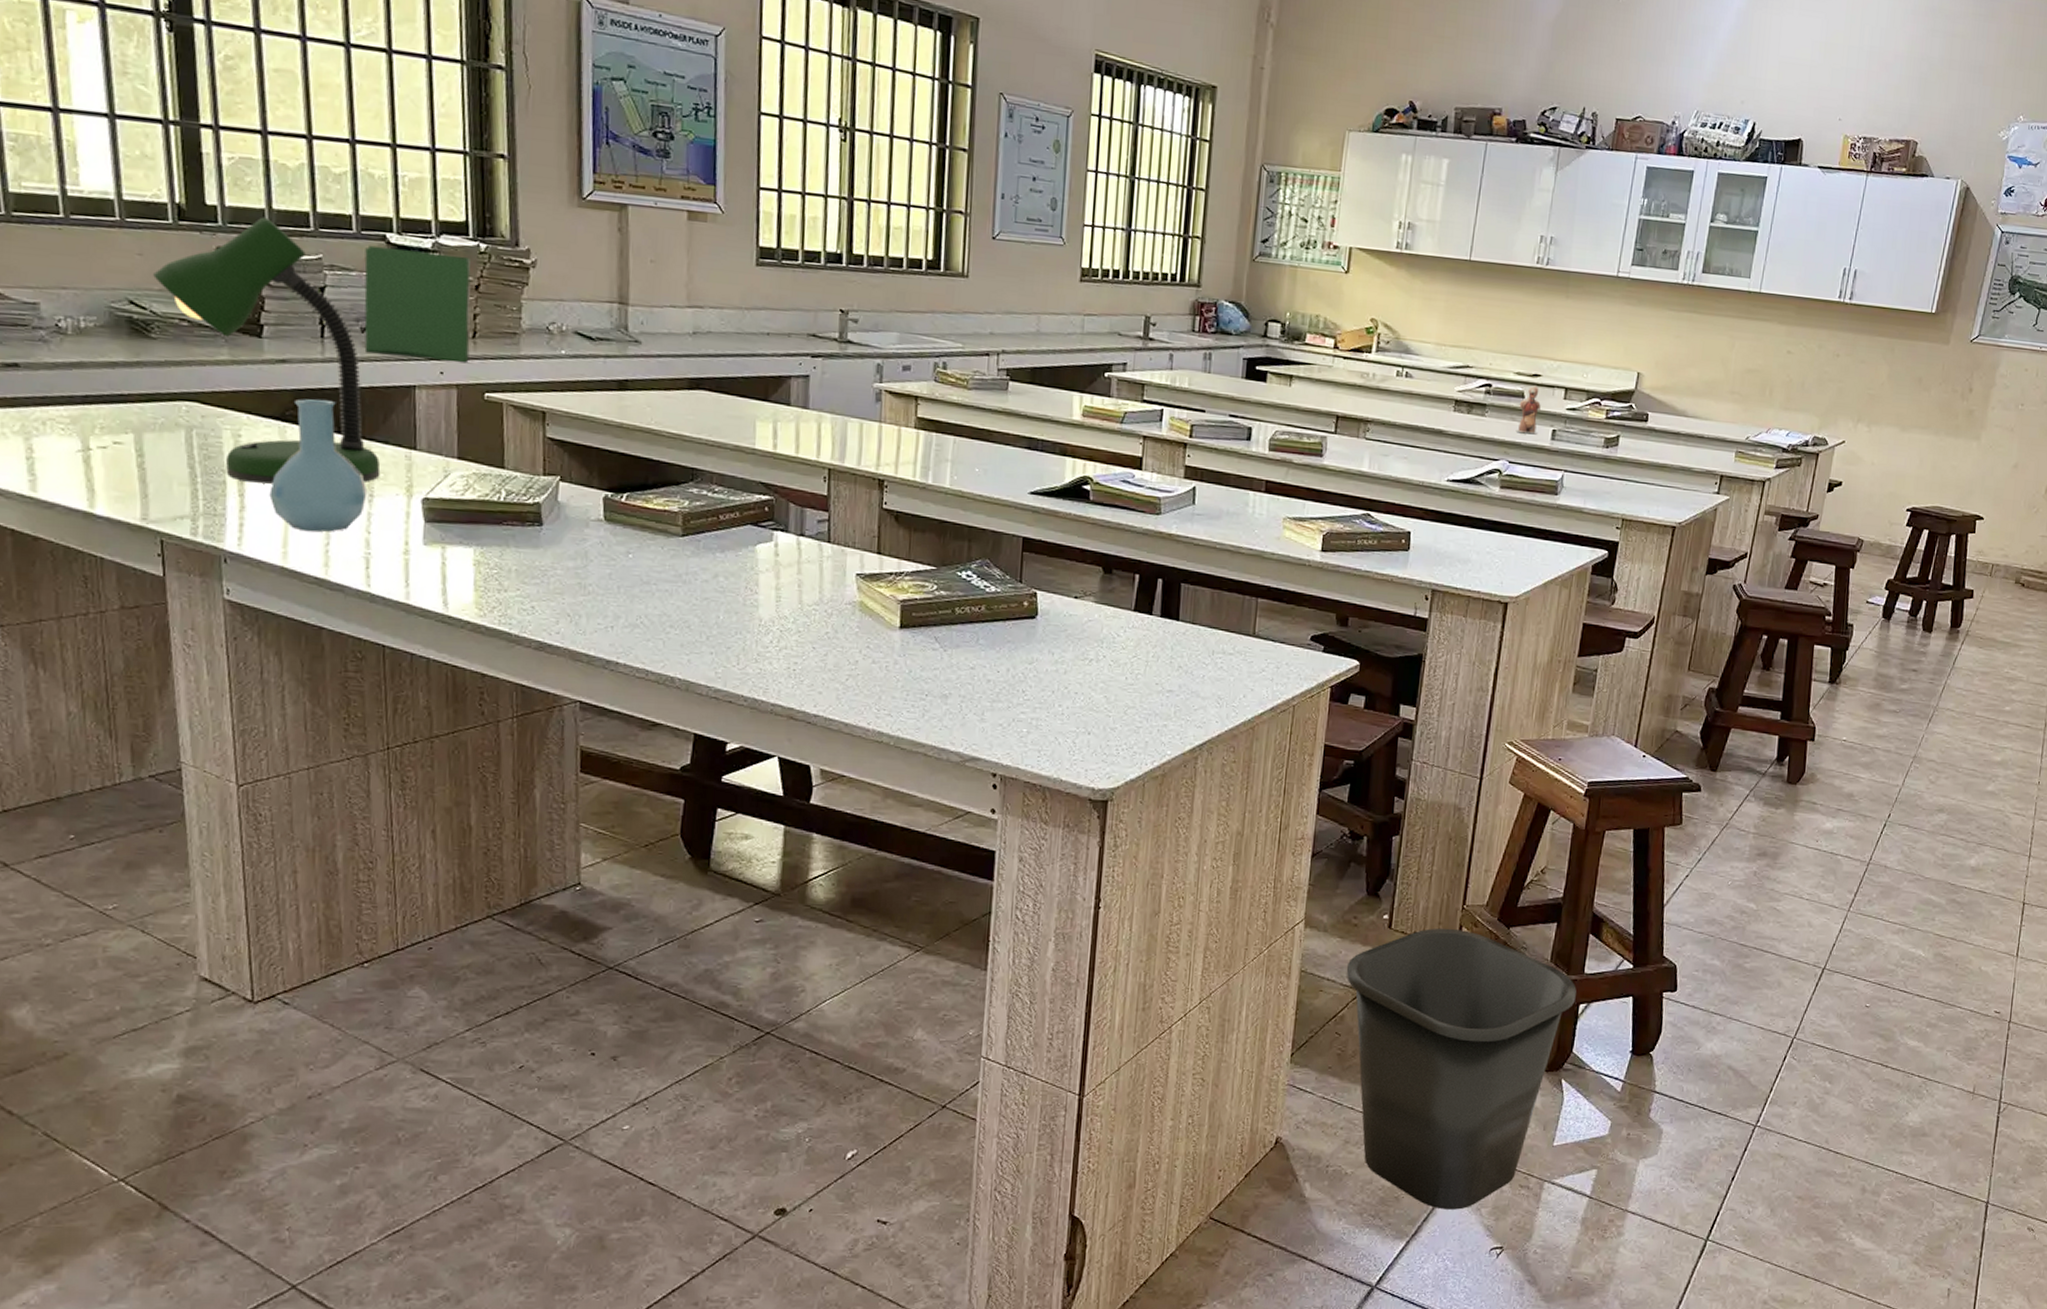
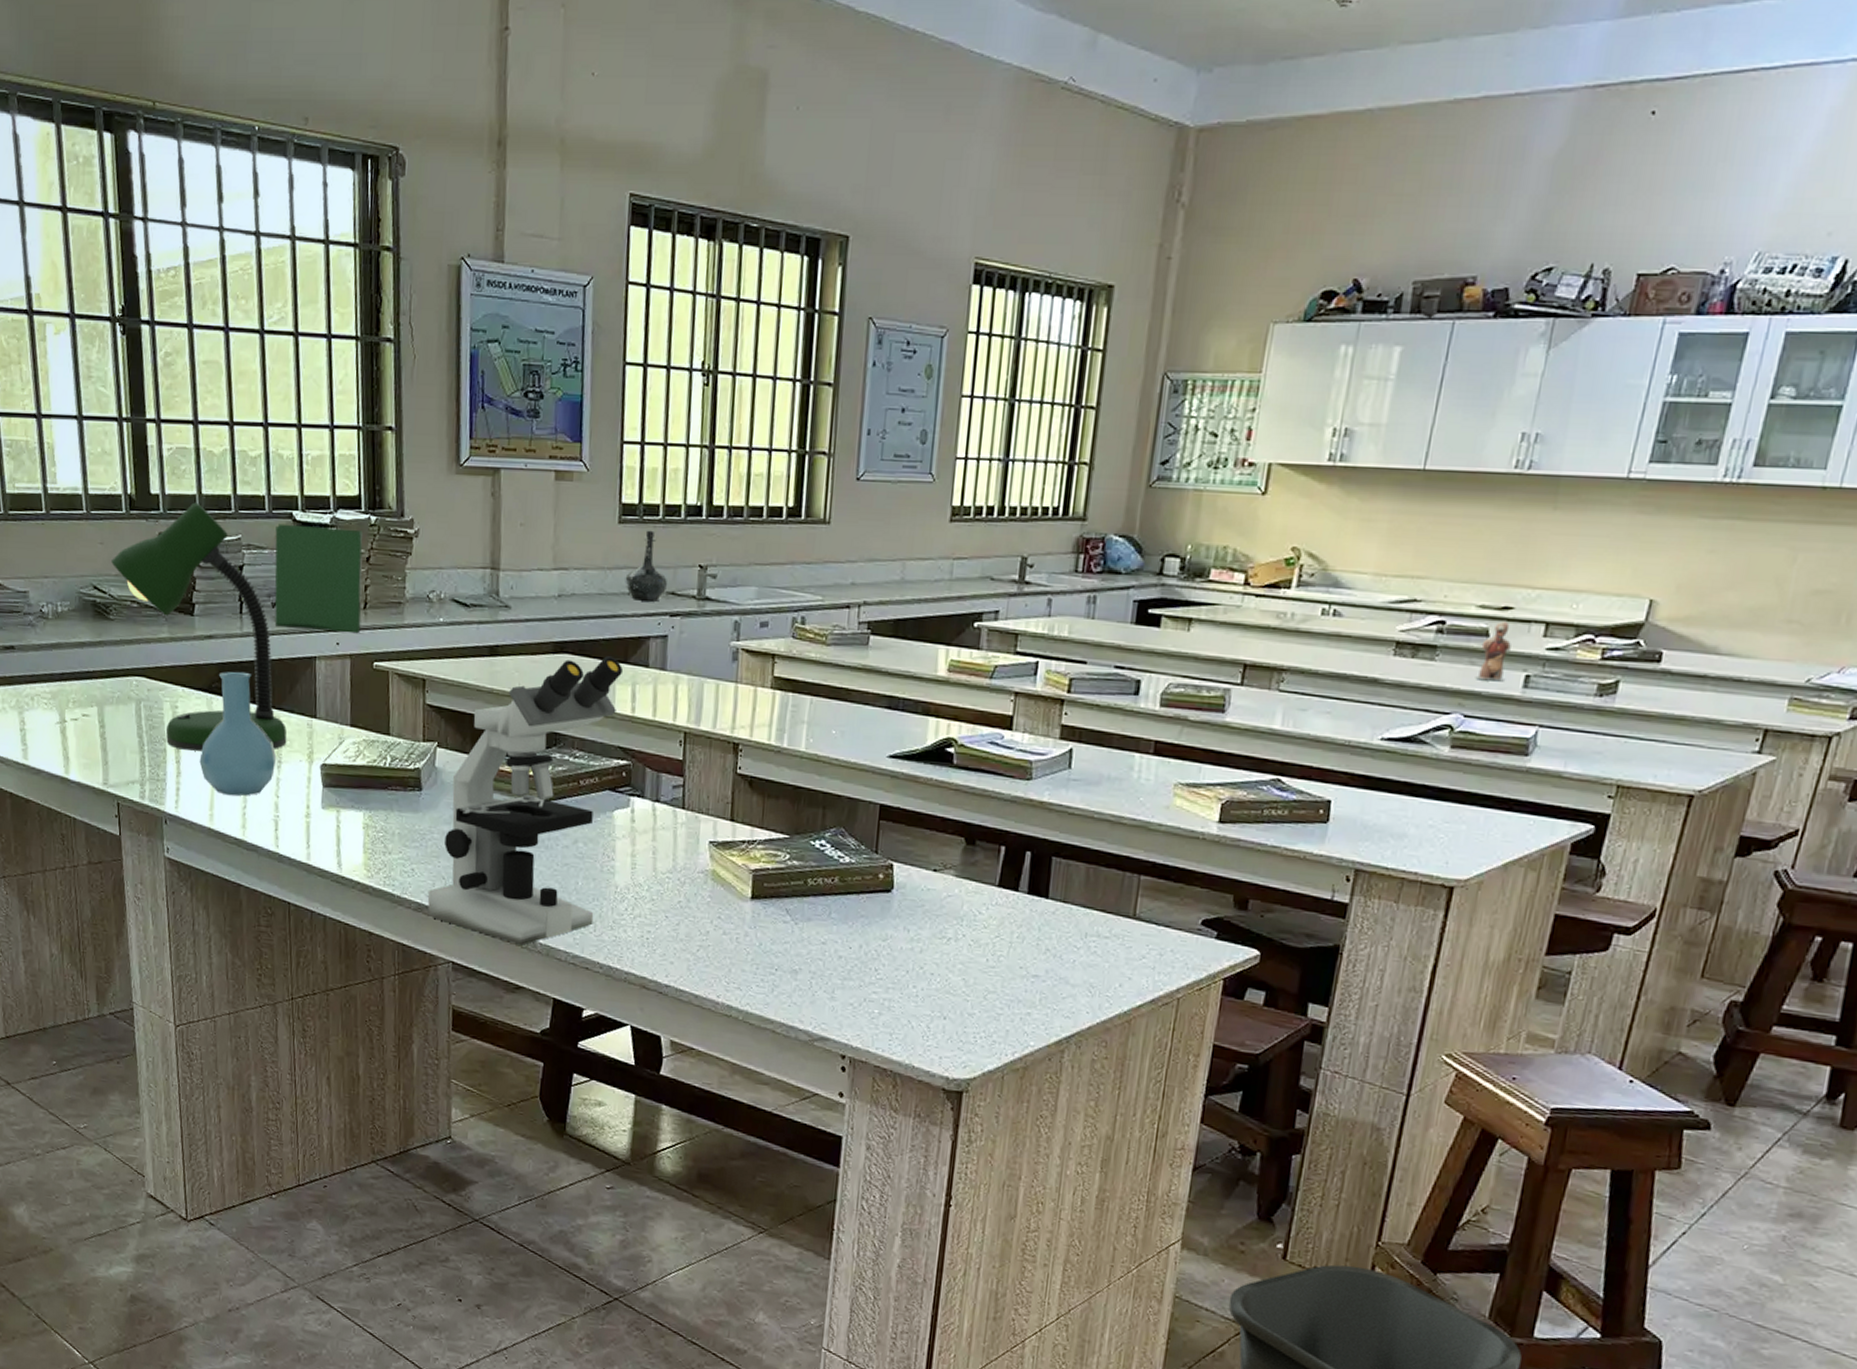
microscope: none [550,394,764,681] -> present [427,656,624,945]
bottle: none [764,274,809,343] -> present [625,530,668,602]

